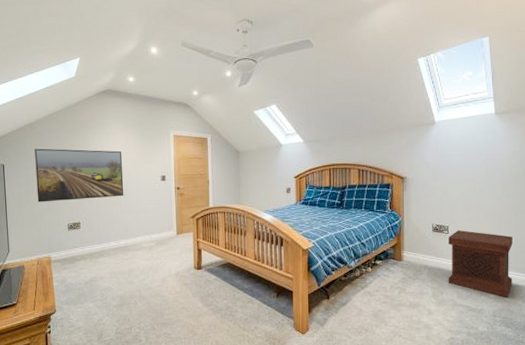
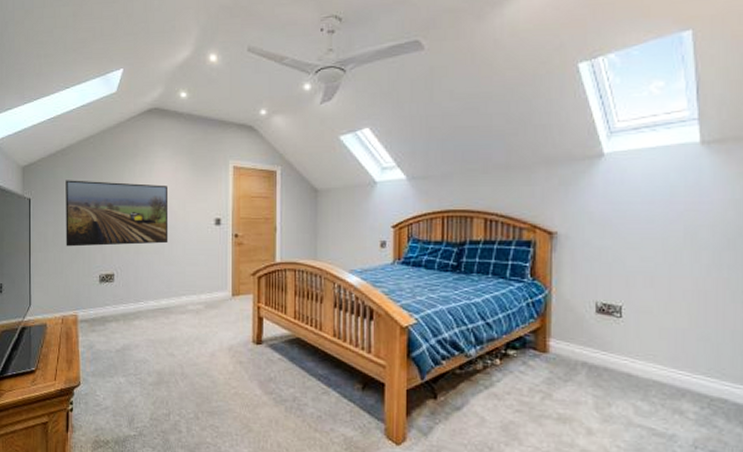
side table: present [448,230,513,298] -> none [619,314,728,422]

